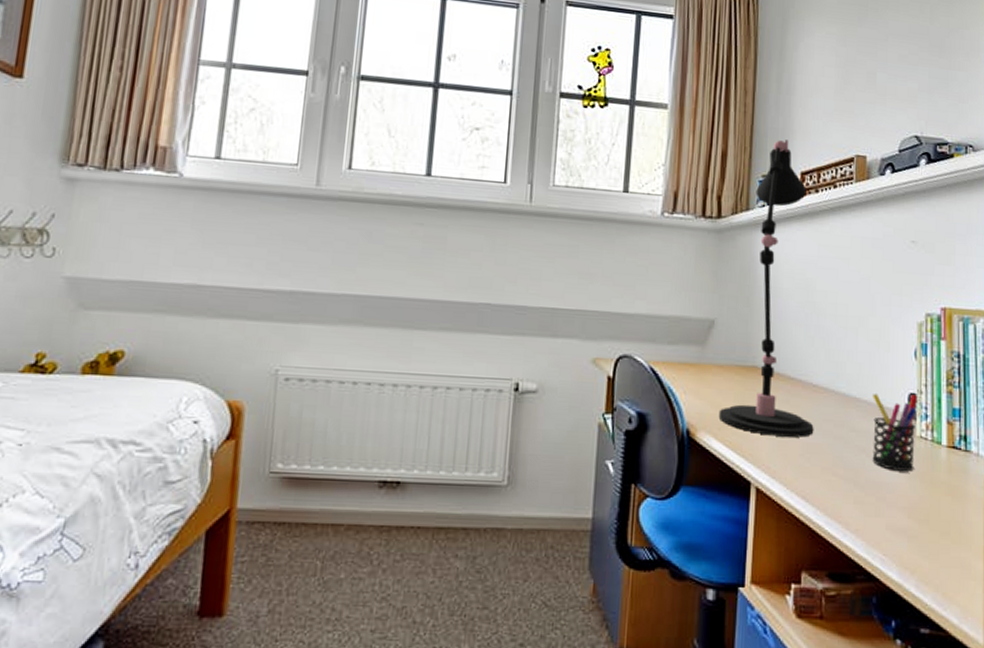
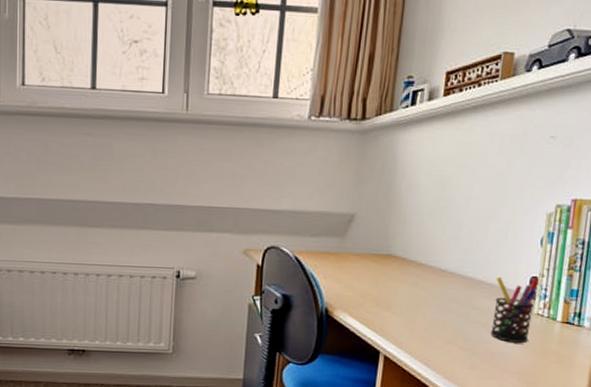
desk lamp: present [718,139,814,438] -> none [354,39,451,315]

